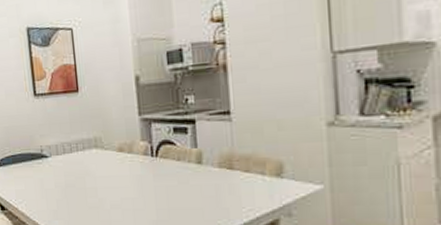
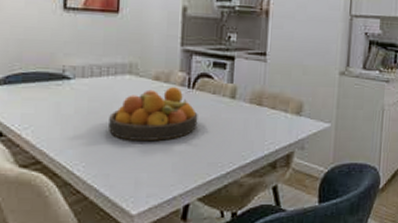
fruit bowl: none [84,157,166,212] -> present [109,87,198,142]

